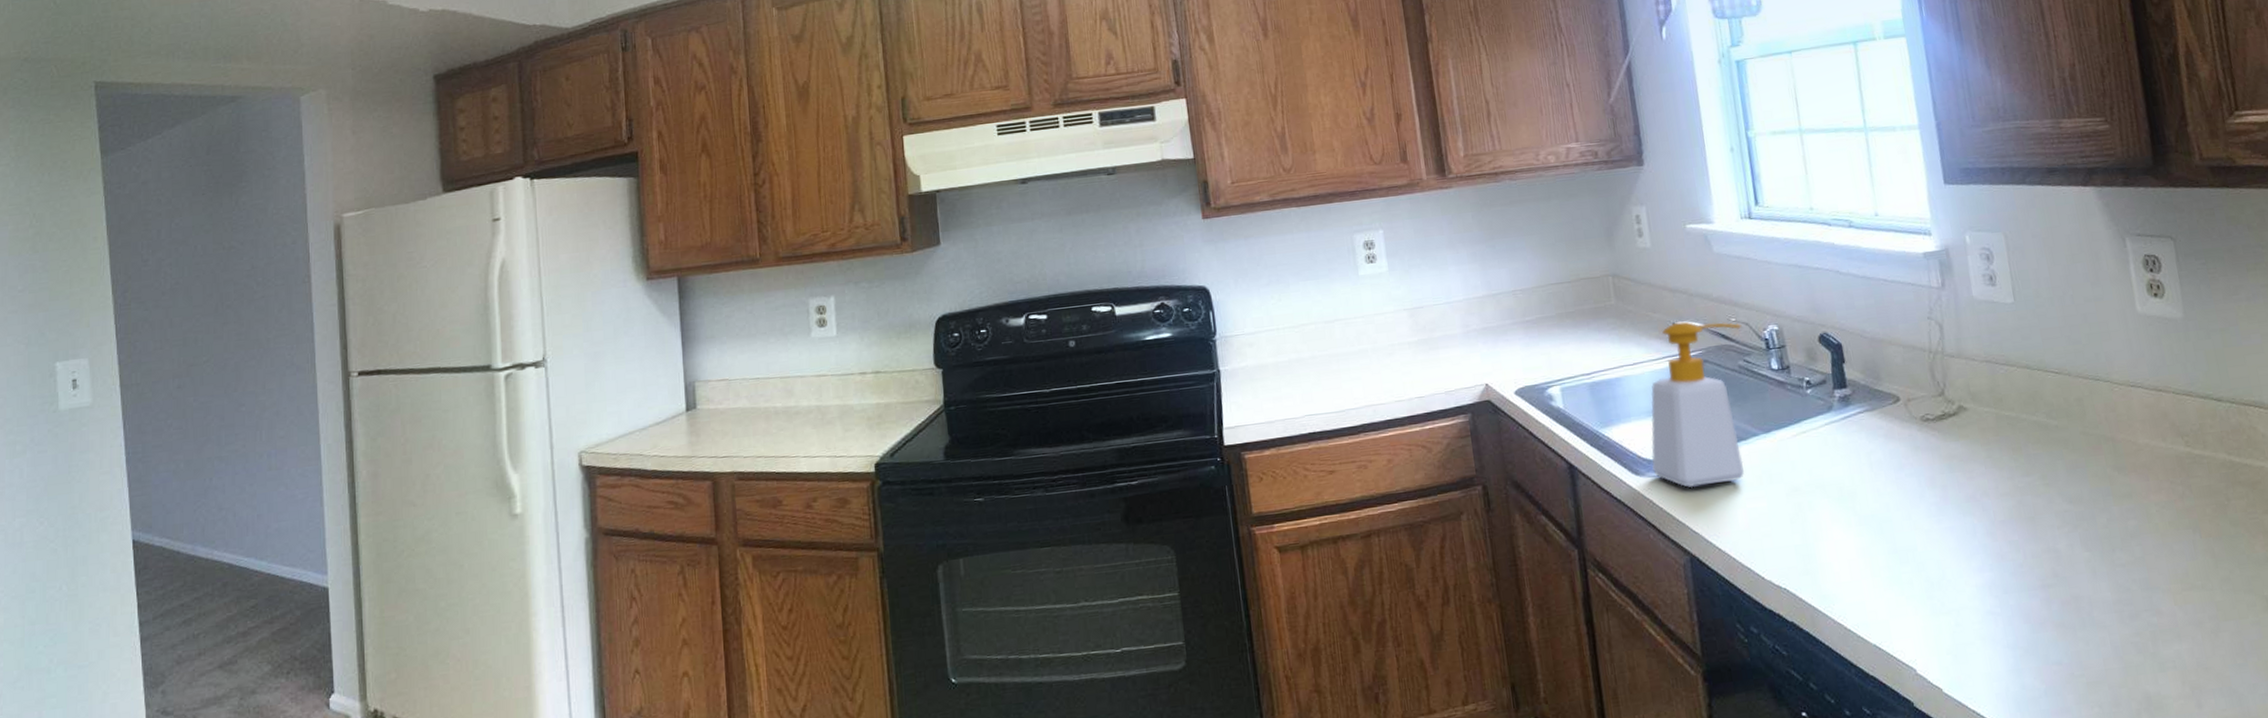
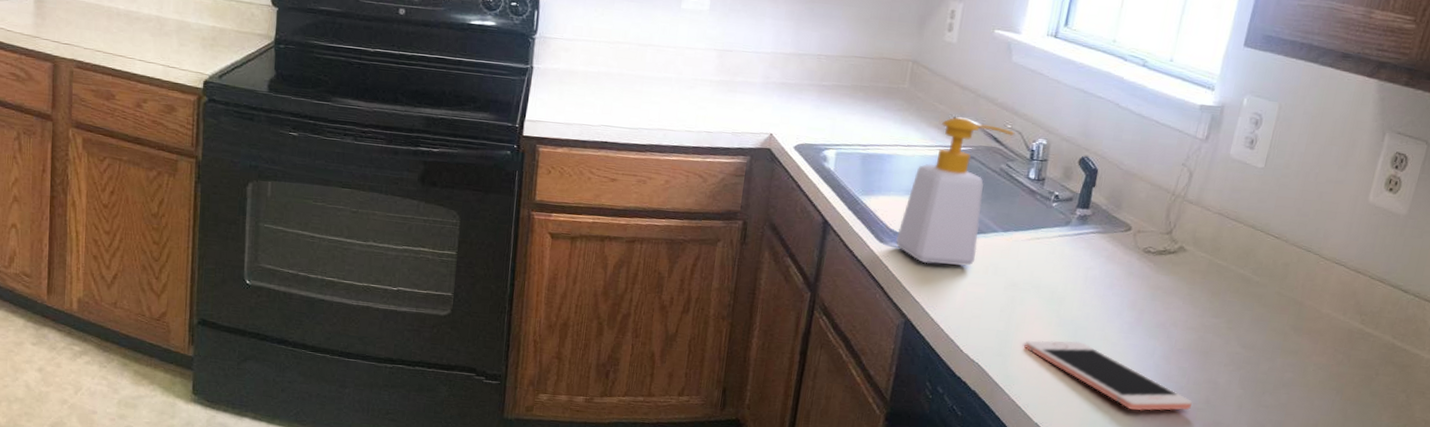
cell phone: none [1830,537,2040,605] -> present [1024,340,1192,411]

